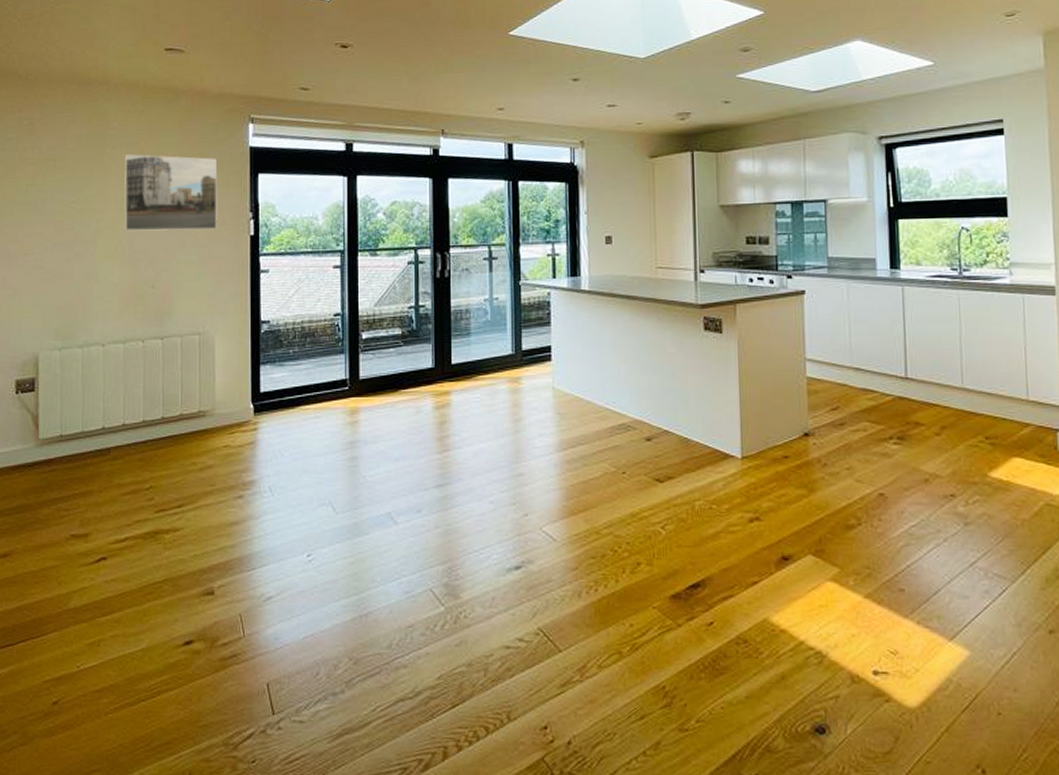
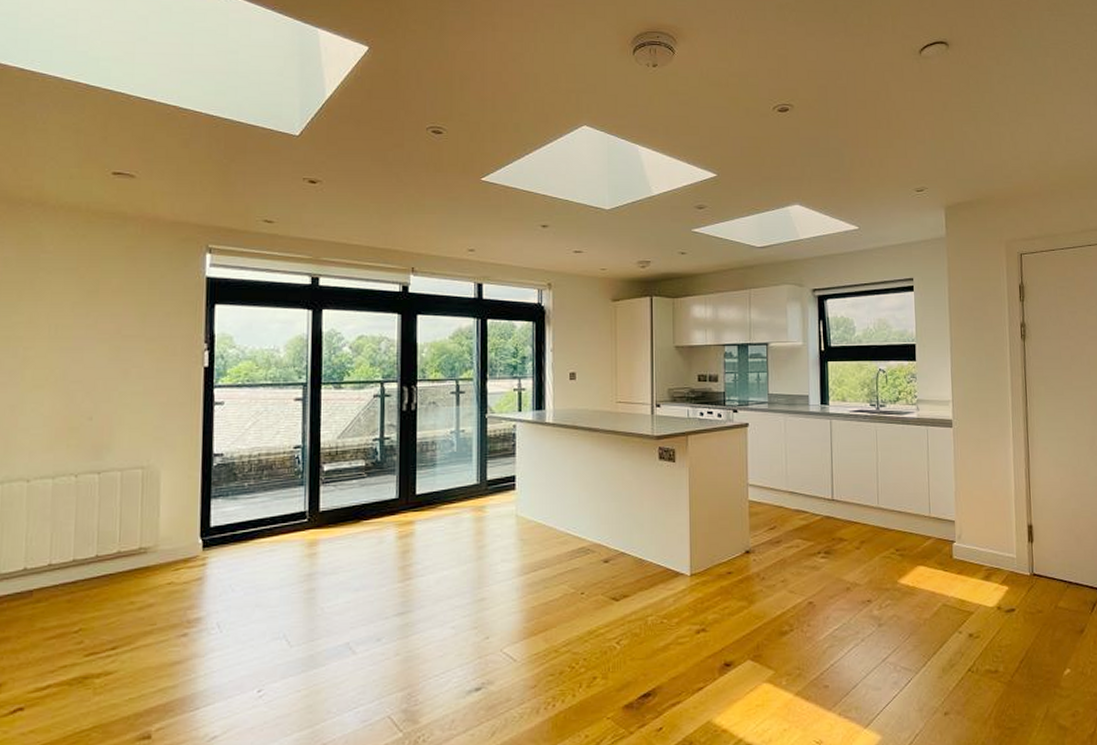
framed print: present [124,154,218,232] -> none [59,280,169,361]

